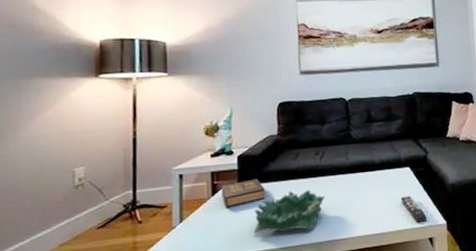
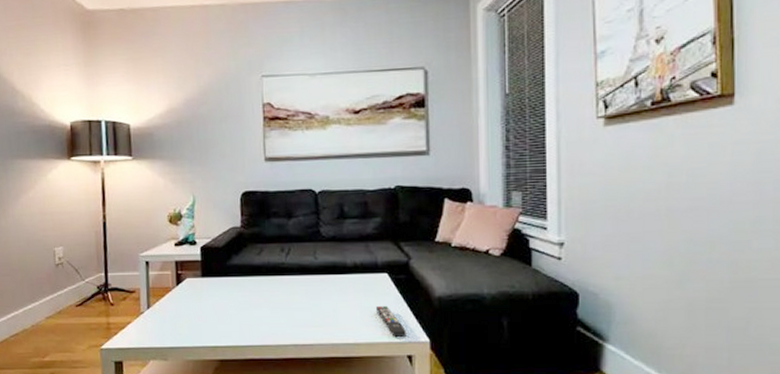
hardback book: present [221,178,265,209] -> none [185,271,229,300]
decorative bowl: present [253,190,326,234] -> none [217,287,291,332]

